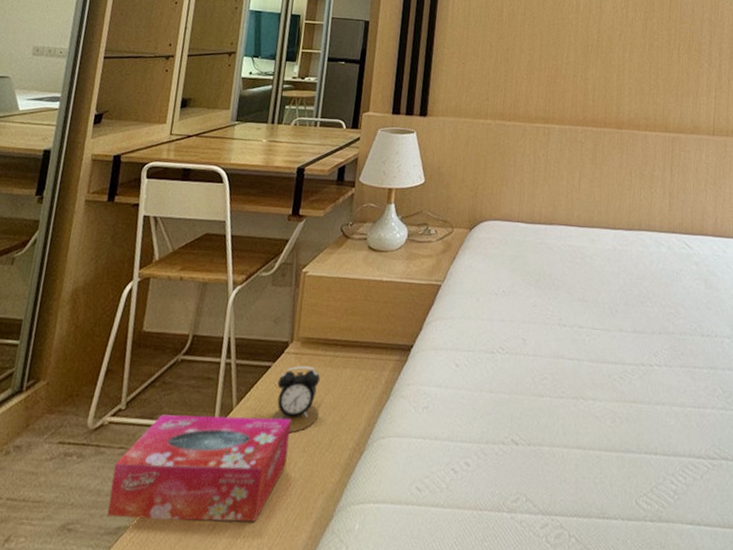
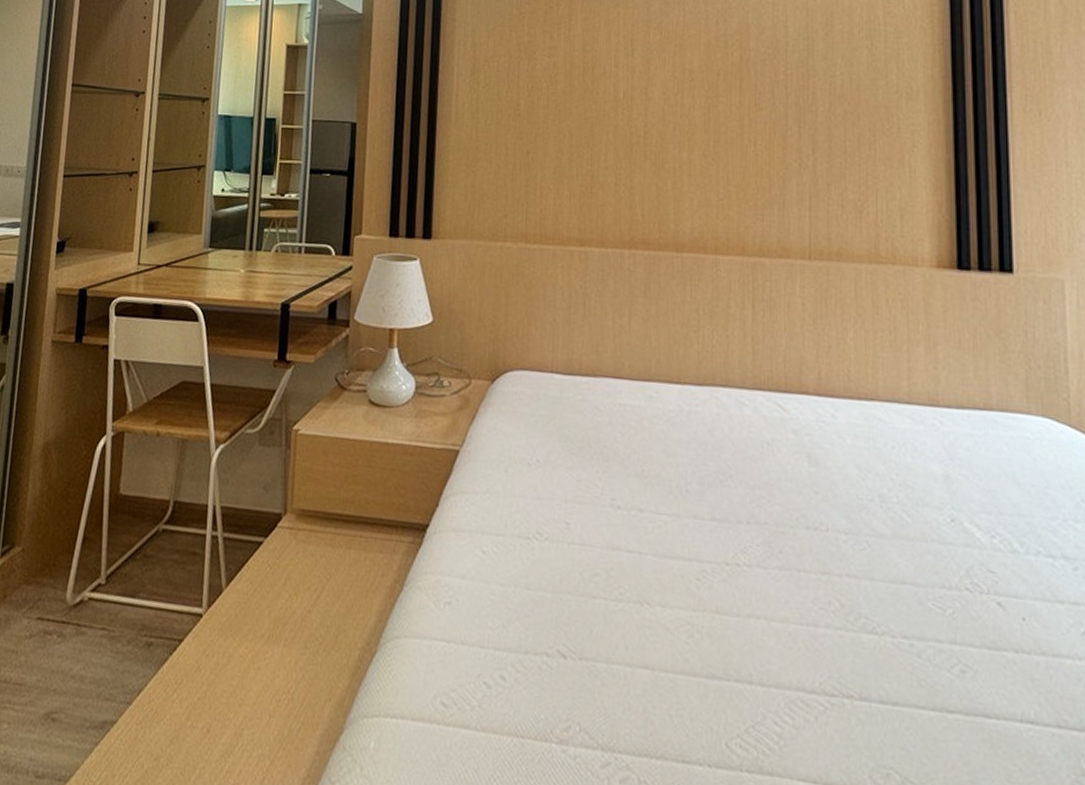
tissue box: present [106,414,291,522] -> none [91,592,290,728]
alarm clock: present [270,366,321,433] -> none [264,543,321,625]

